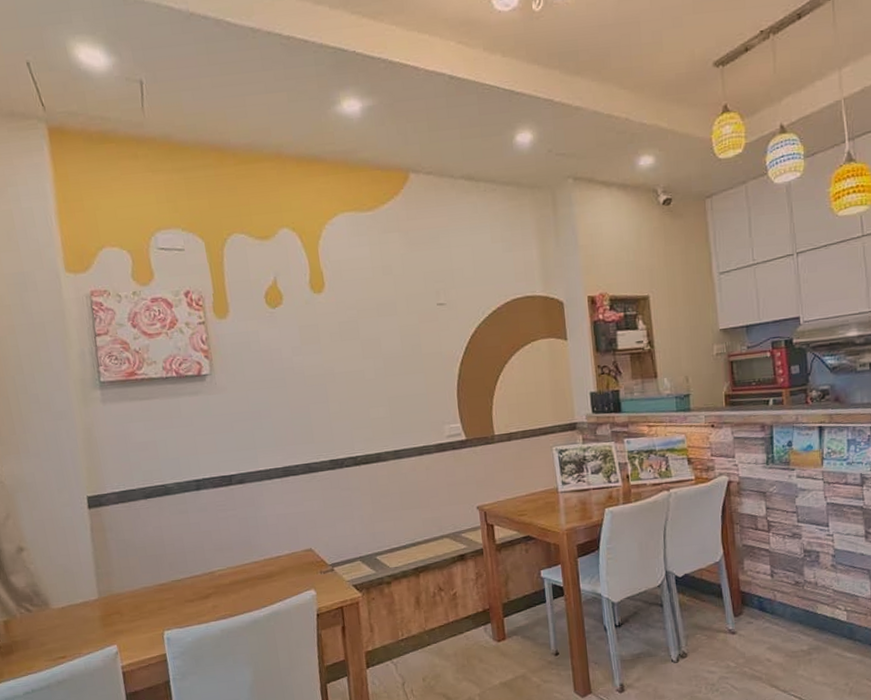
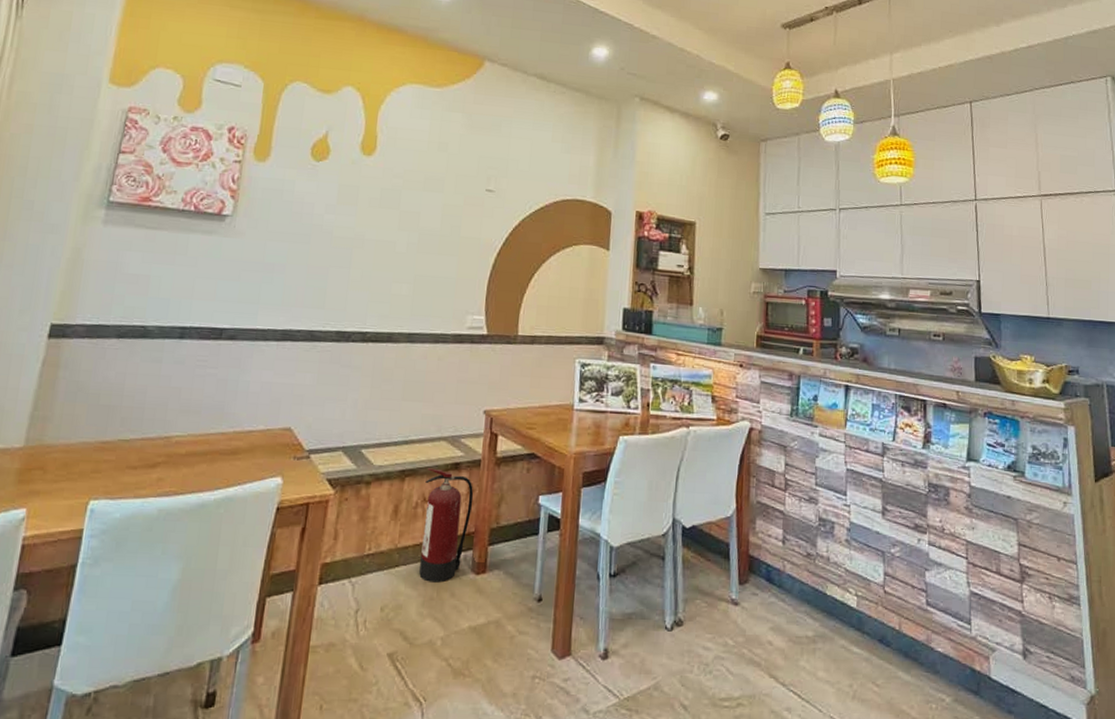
fire extinguisher: none [438,562,484,654] -> present [419,468,474,583]

